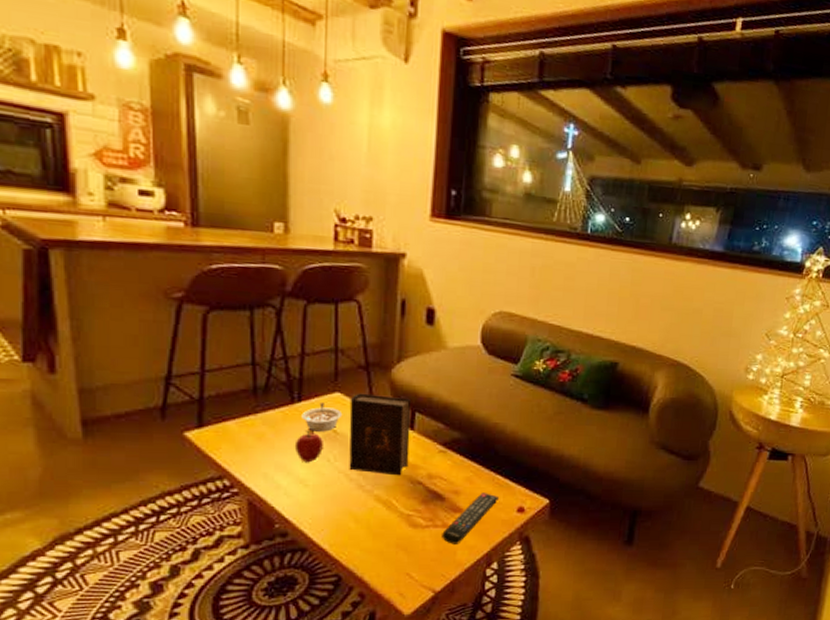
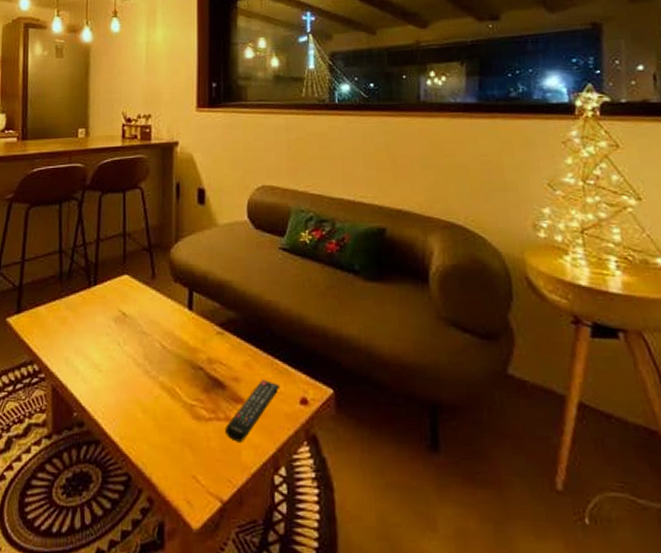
fruit: present [294,430,323,463] -> none [90,313,114,347]
legume: present [301,403,343,432] -> none [96,286,130,315]
bible: present [349,393,412,476] -> none [136,274,189,361]

